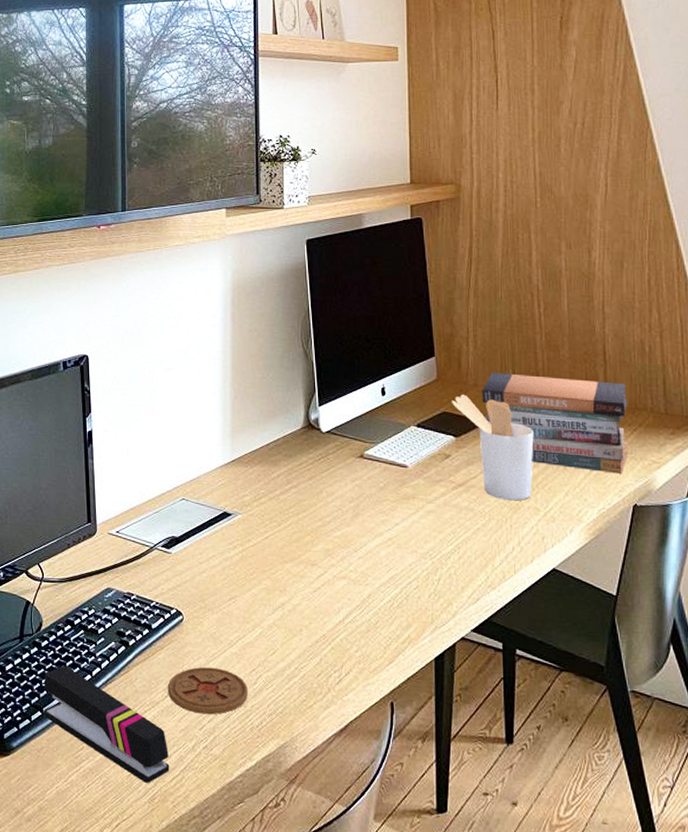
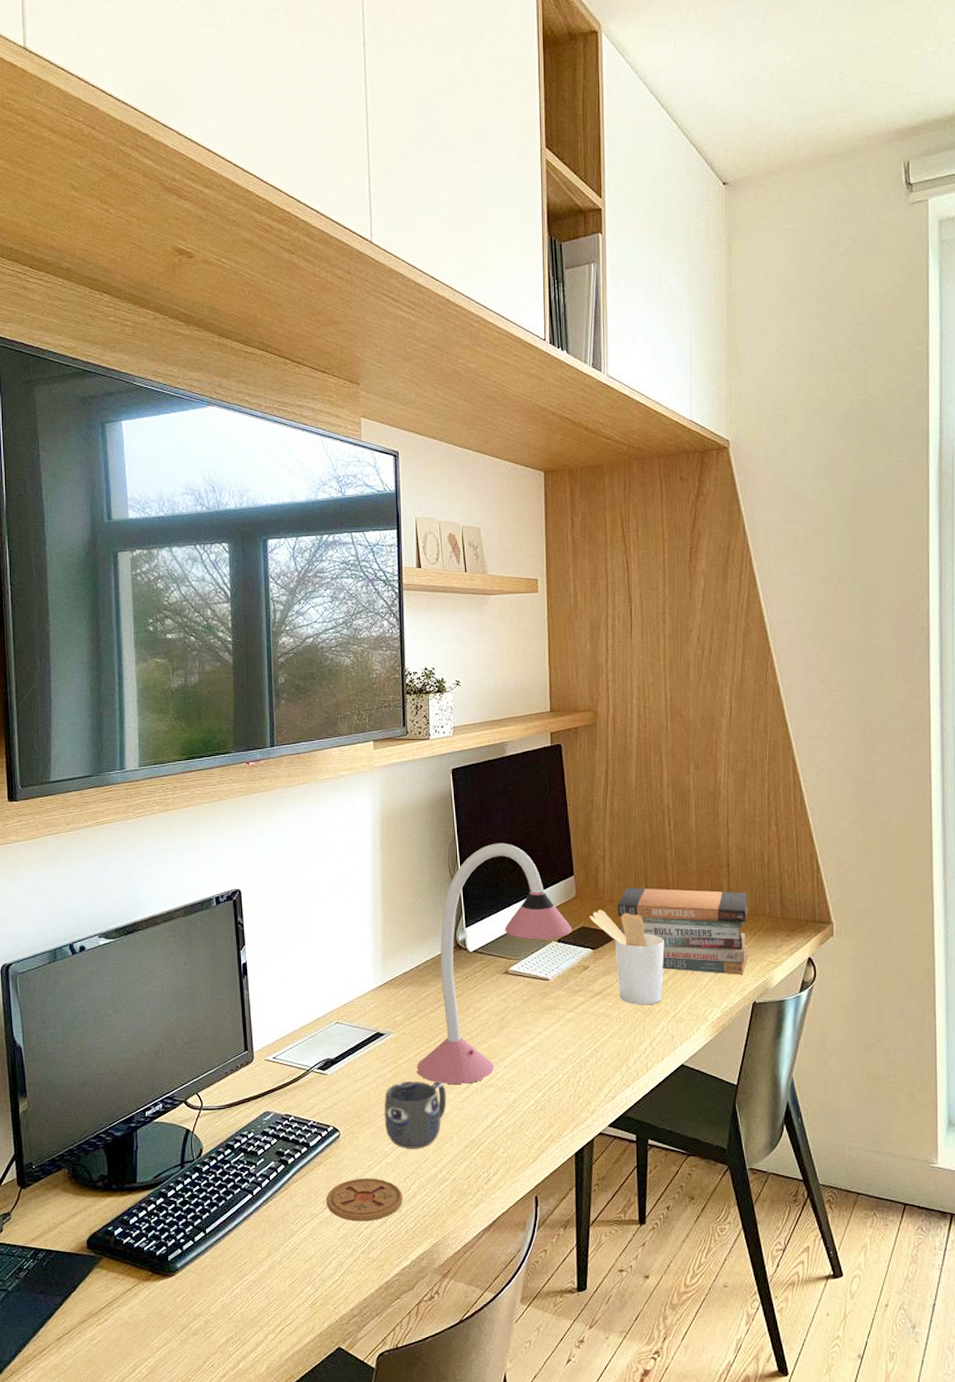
stapler: present [43,665,170,783] -> none [206,1187,330,1289]
mug: none [230,566,296,640] -> present [384,1082,447,1149]
desk lamp: none [265,318,433,574] -> present [416,843,572,1084]

